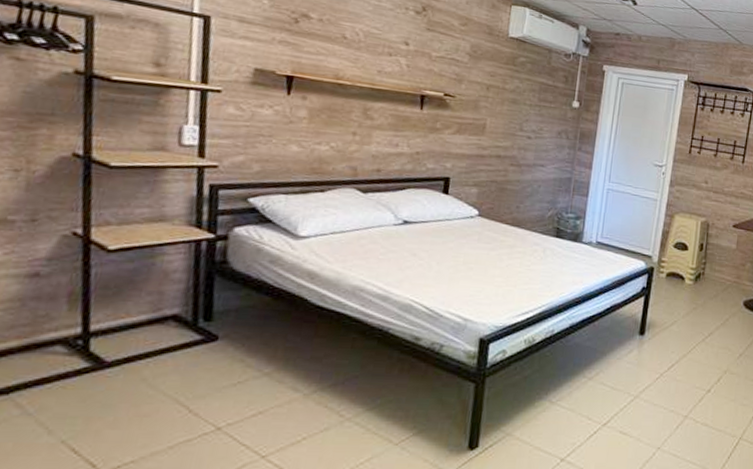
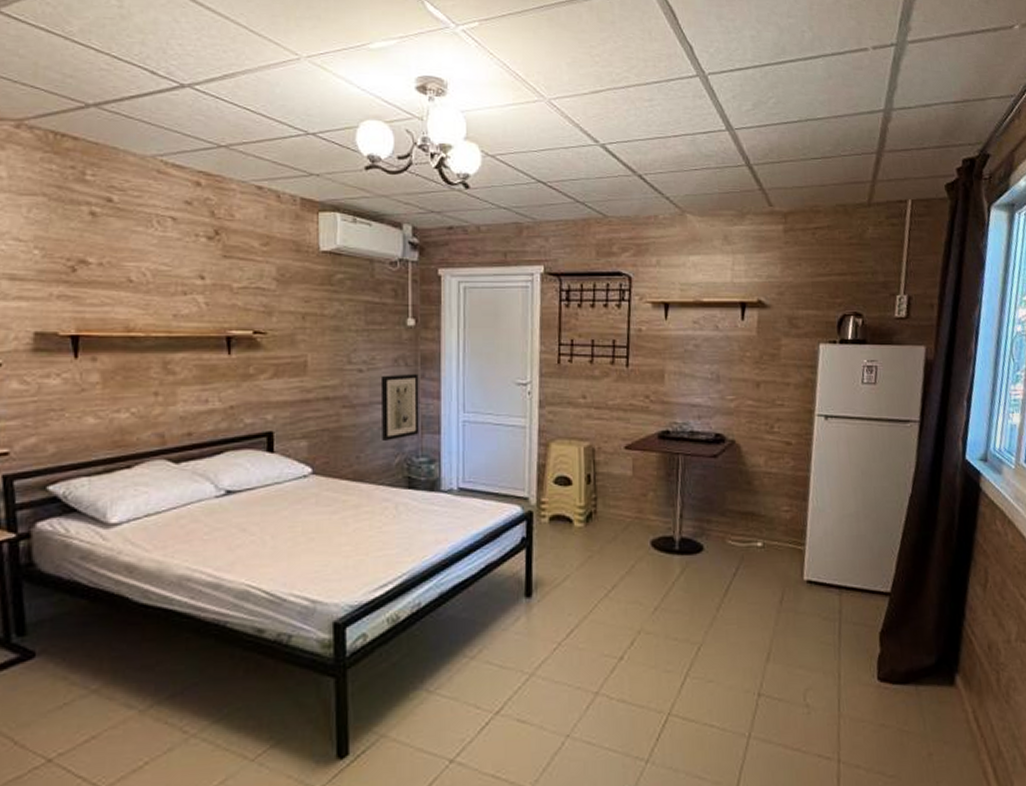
wall art: none [540,144,577,197] -> present [380,374,419,441]

